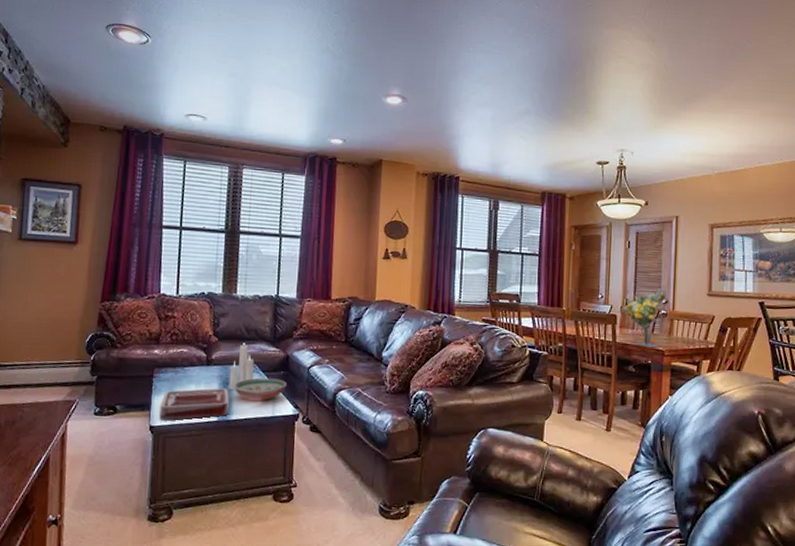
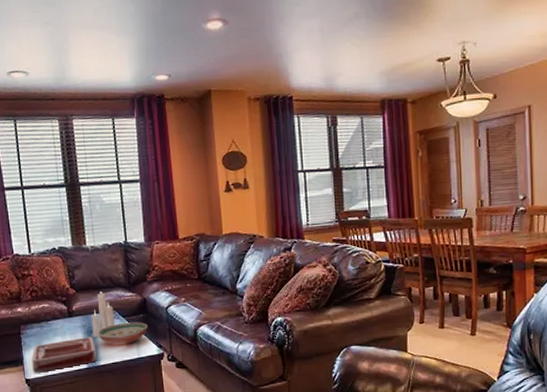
bouquet: present [620,288,666,348] -> none [476,184,524,247]

